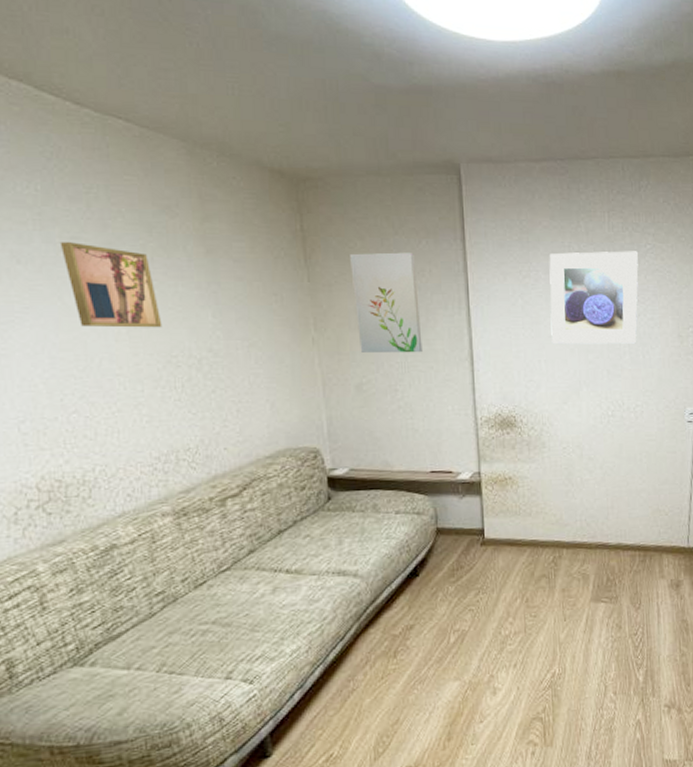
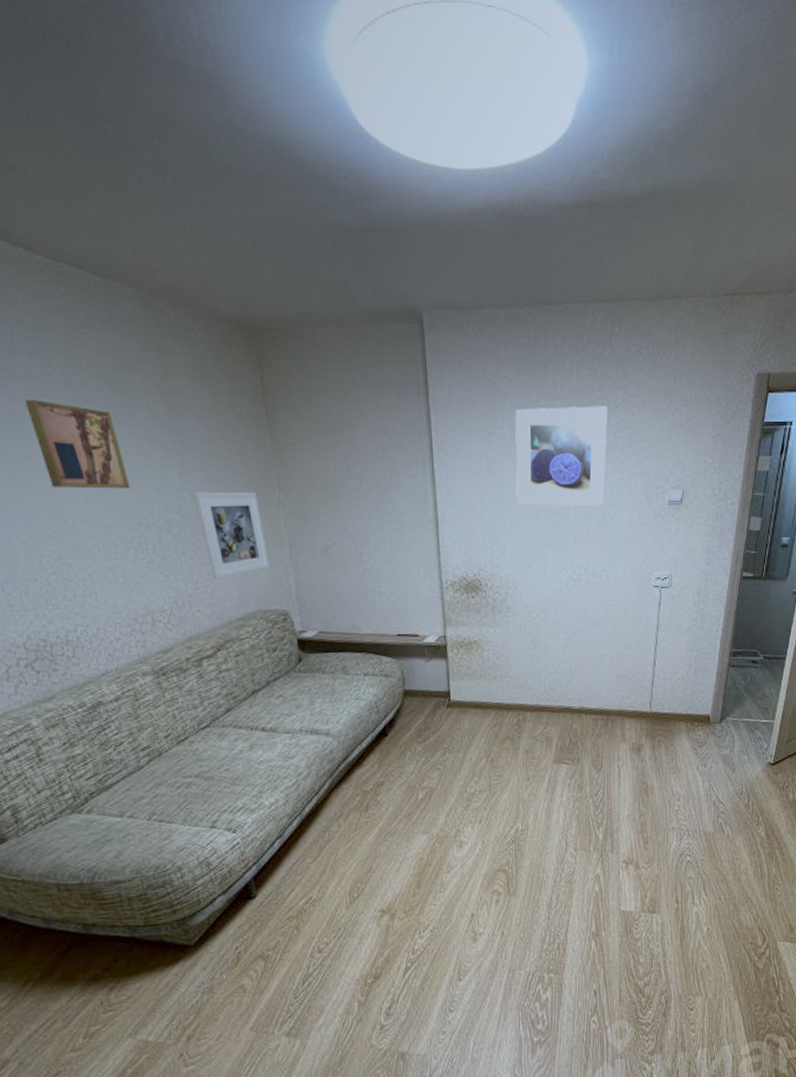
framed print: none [227,330,302,417] -> present [194,491,270,580]
wall art: present [350,252,423,354] -> none [312,409,387,515]

